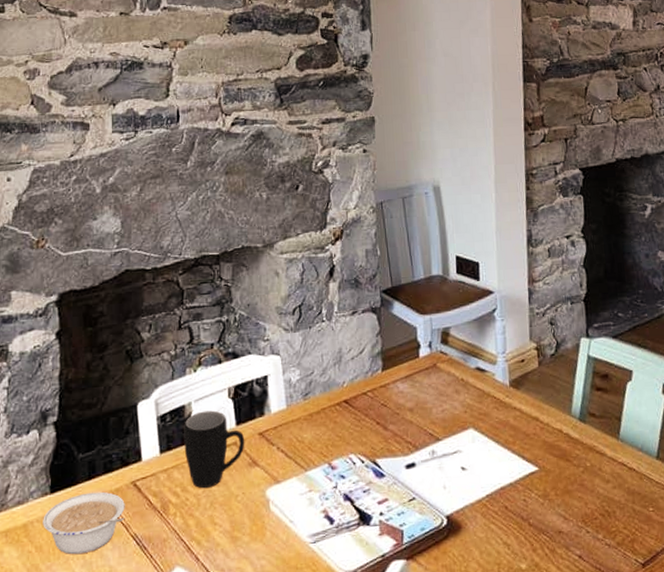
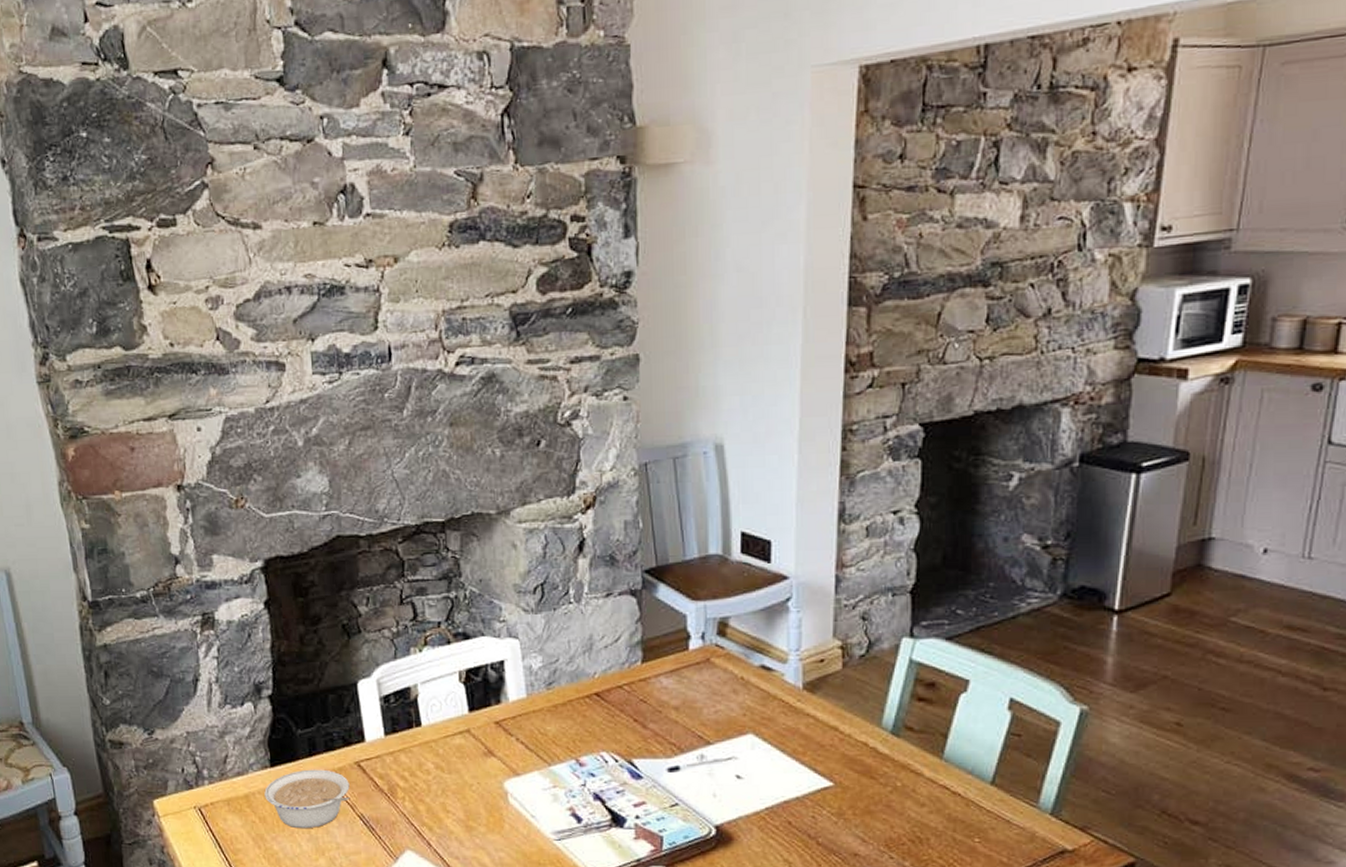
mug: present [184,410,245,489] -> none [410,694,480,775]

